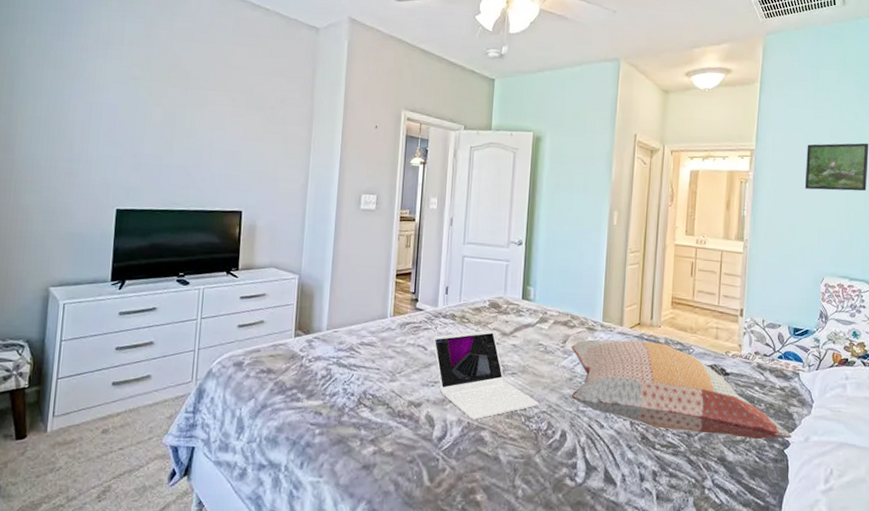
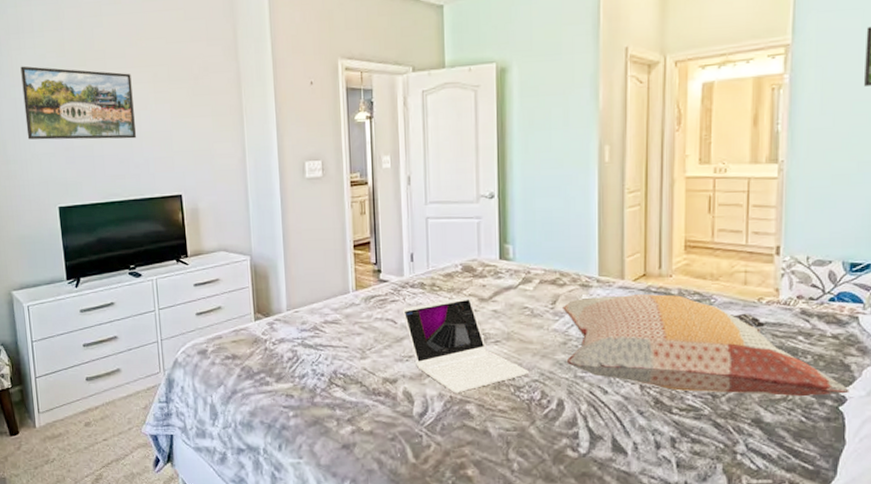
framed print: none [97,73,211,154] -> present [20,66,136,140]

